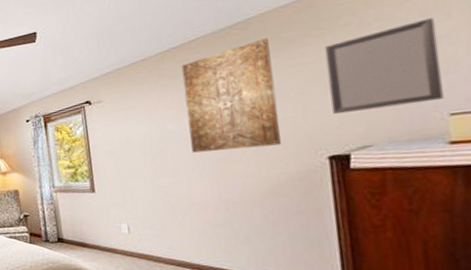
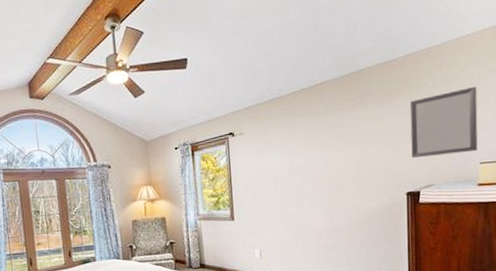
wall art: present [181,38,281,153] -> none [309,89,377,186]

